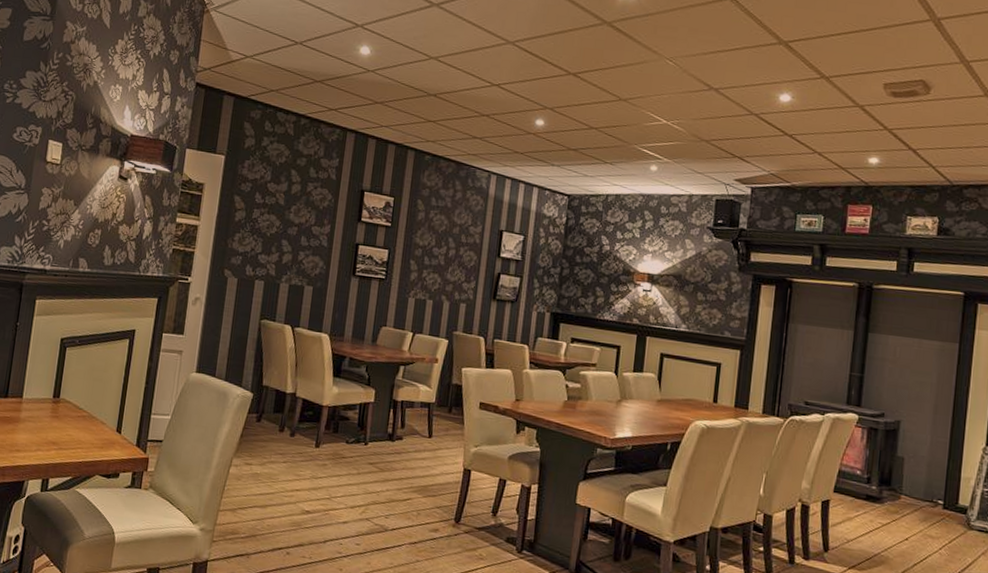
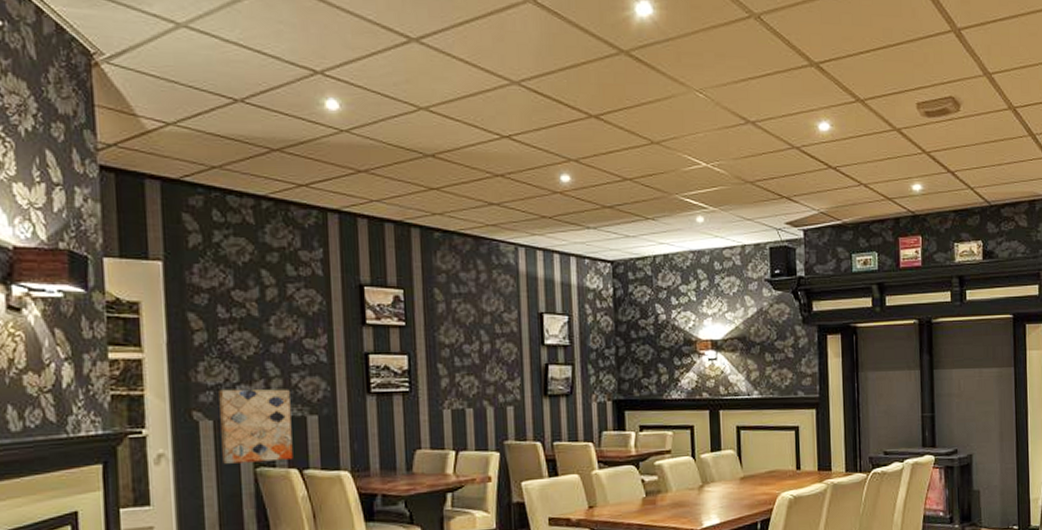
wall art: none [239,256,296,318] -> present [219,388,293,464]

